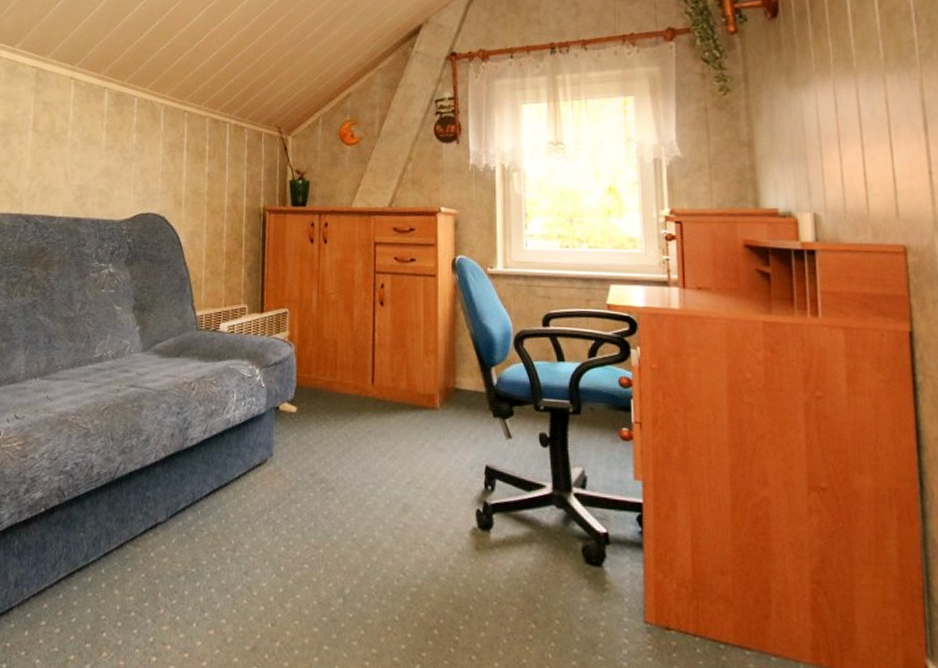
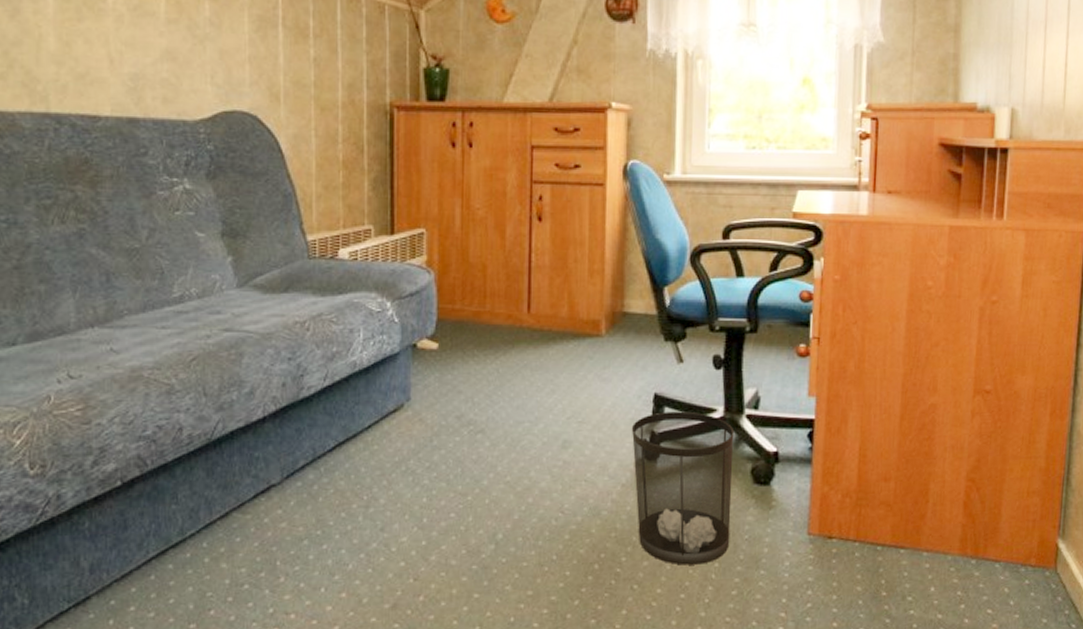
waste bin: none [465,484,565,642] -> present [631,411,735,565]

